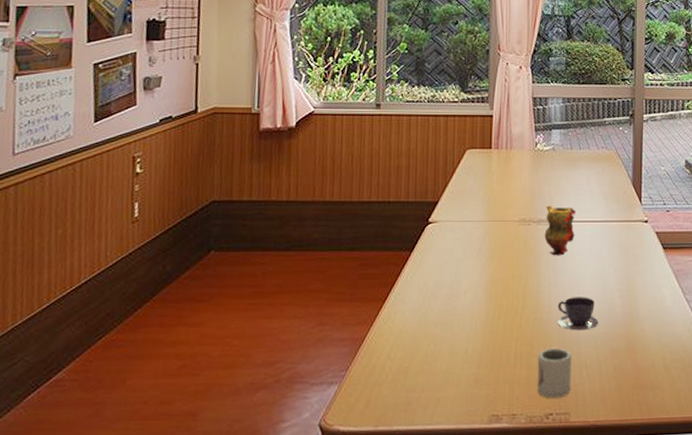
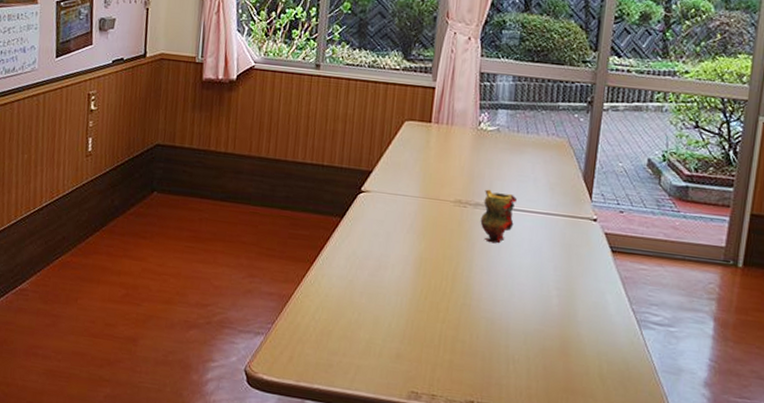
cup: present [537,347,571,398] -> none [459,336,499,388]
teacup: present [557,297,599,331] -> none [486,288,532,325]

